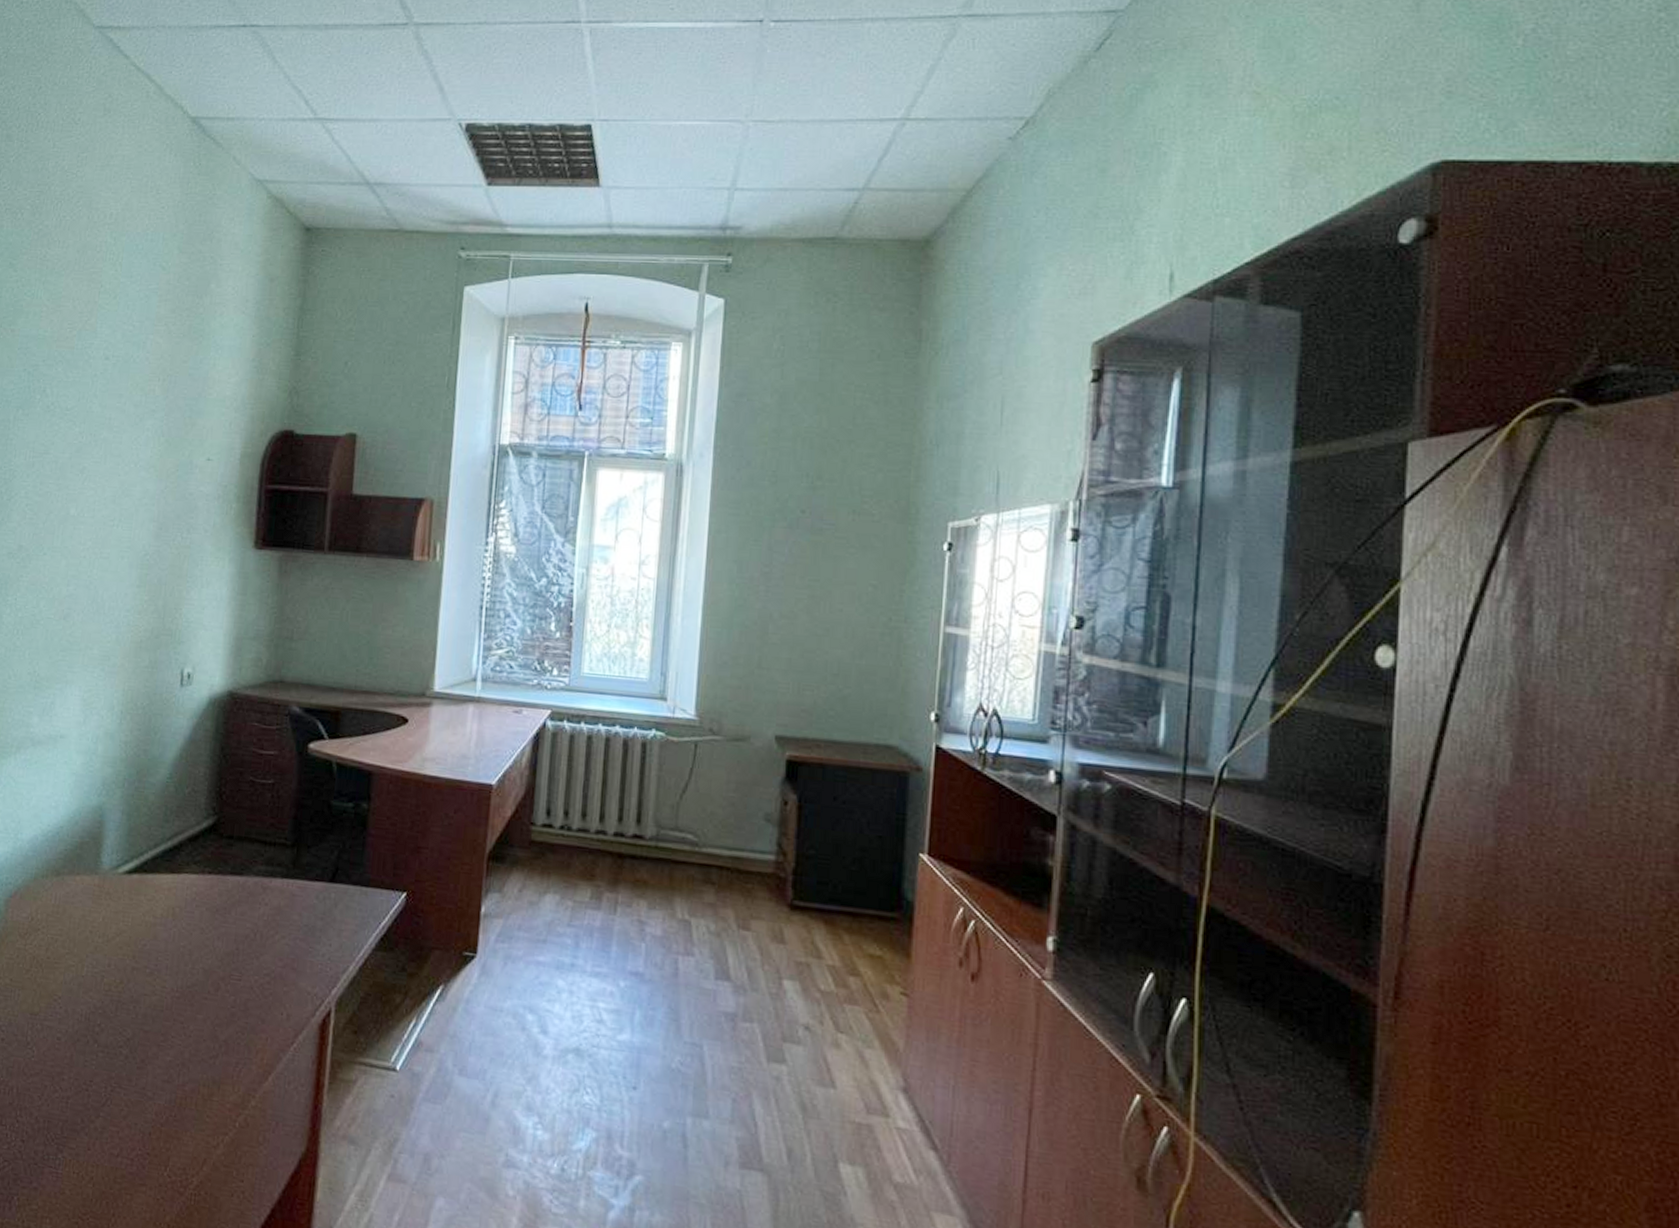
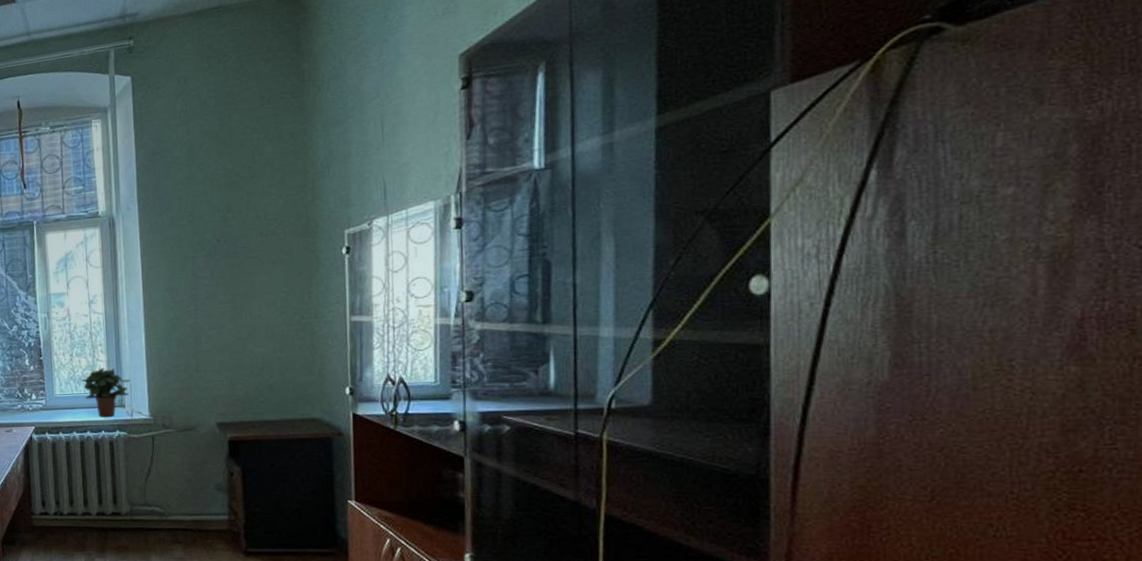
potted plant: none [618,646,677,711] -> present [82,367,130,417]

